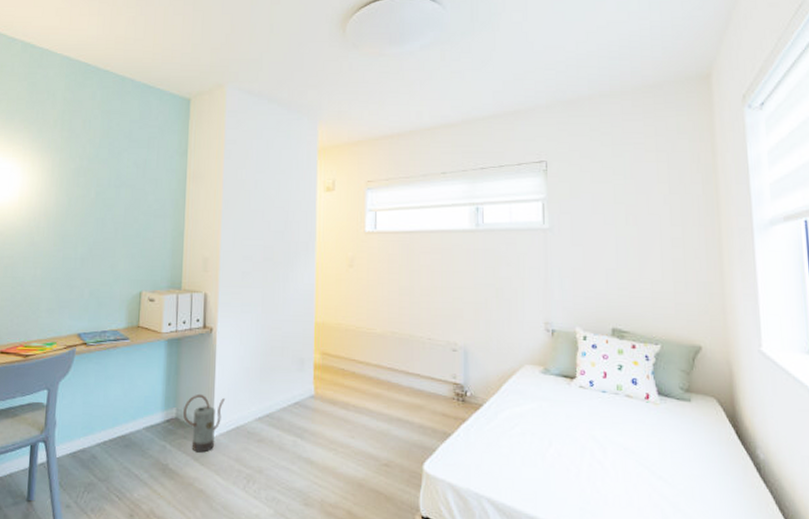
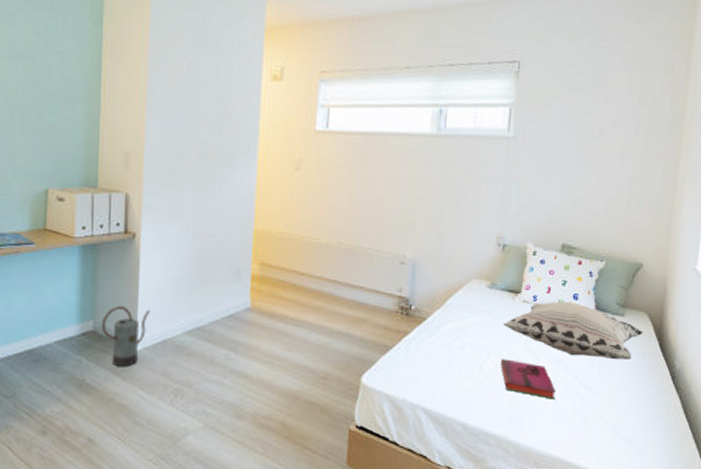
decorative pillow: none [562,386,715,448] -> present [503,301,644,359]
hardback book: none [563,447,628,492] -> present [500,359,556,399]

